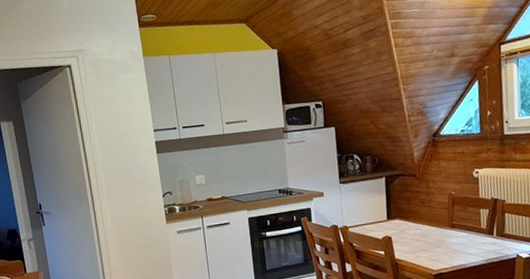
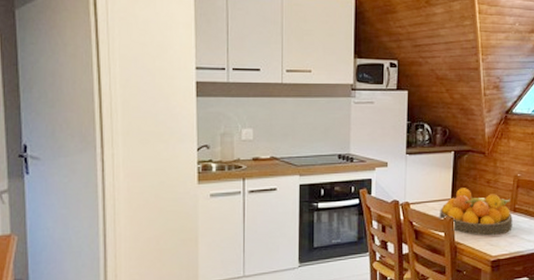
fruit bowl: none [377,209,452,252] -> present [440,188,513,236]

